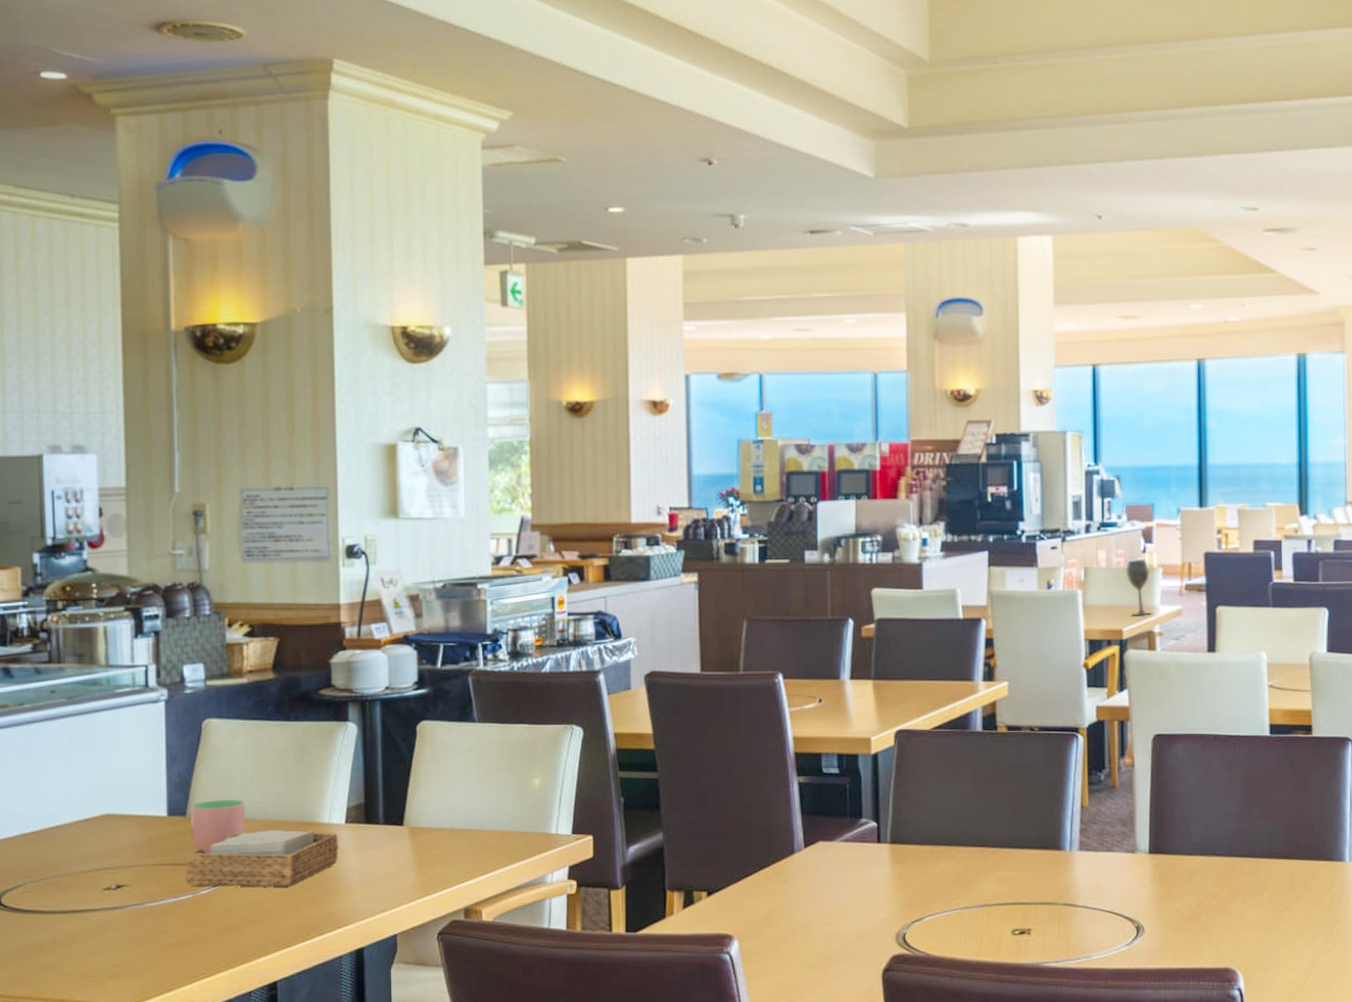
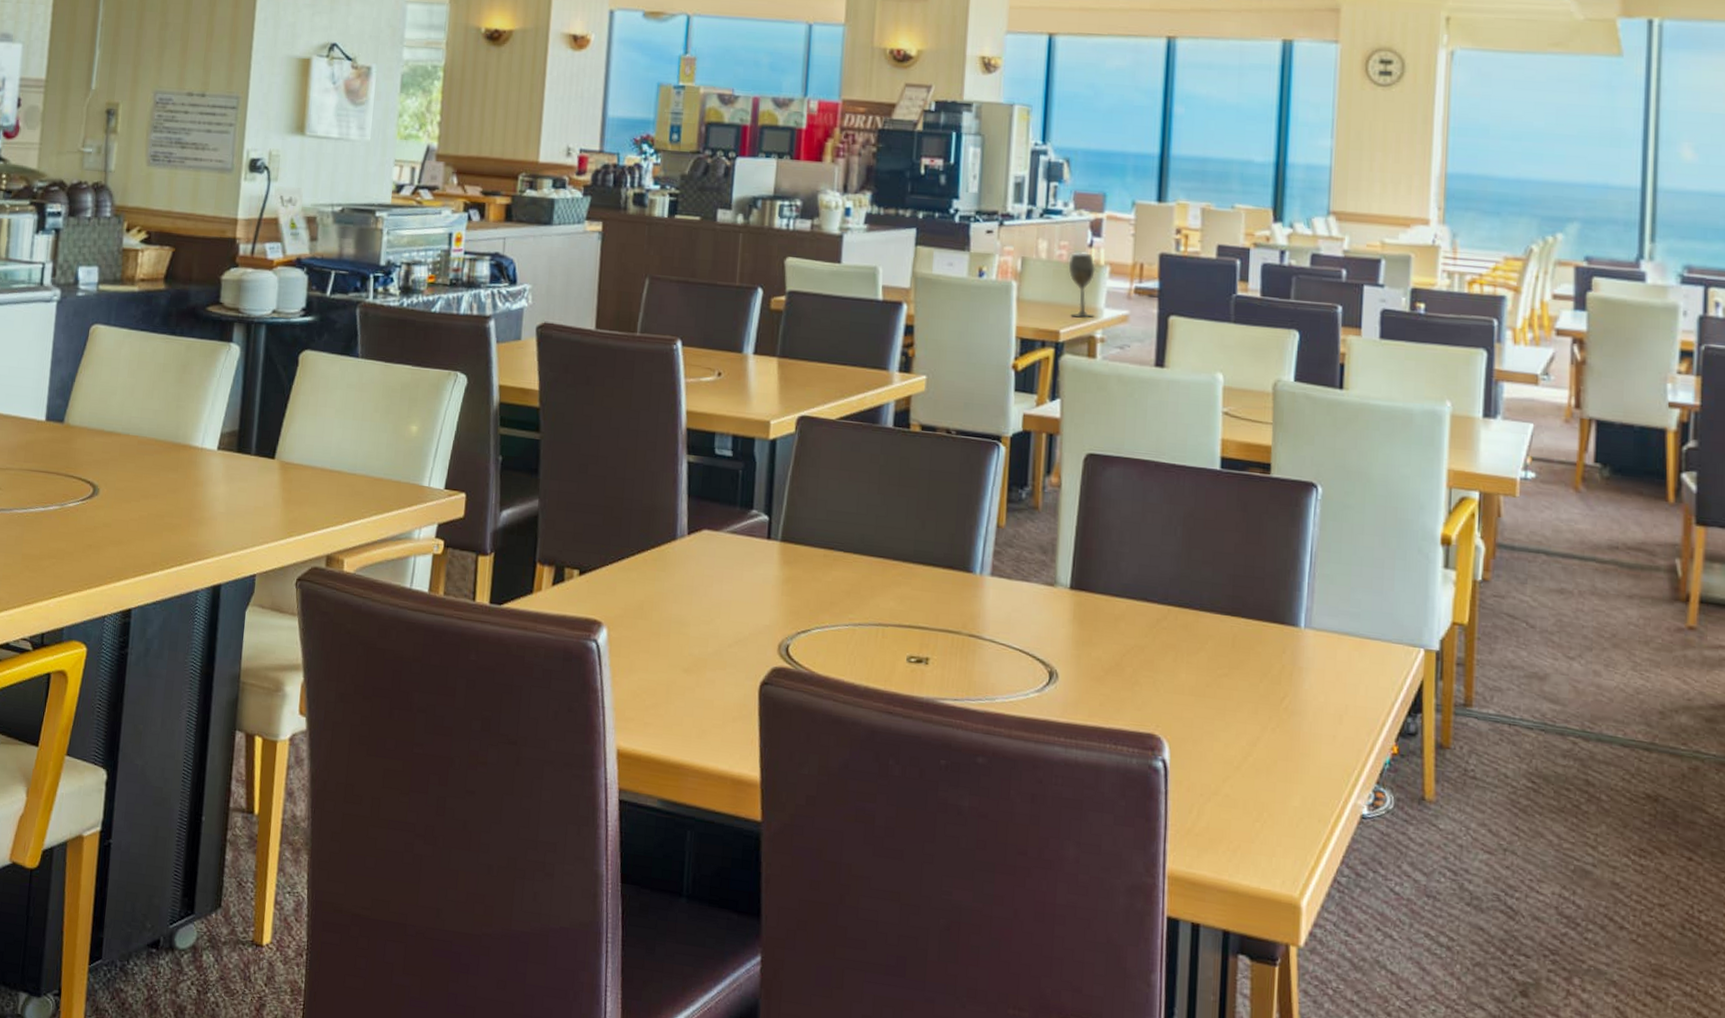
napkin holder: present [185,830,339,887] -> none [55,446,209,510]
cup: present [190,800,245,855] -> none [66,409,122,466]

